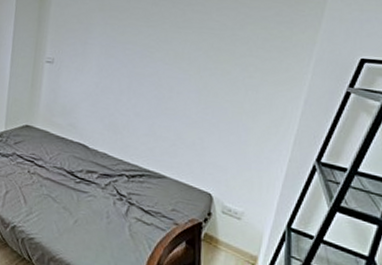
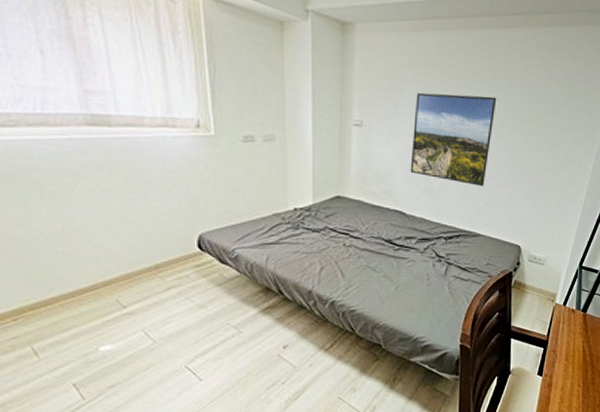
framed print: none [95,33,186,127] -> present [410,92,497,187]

